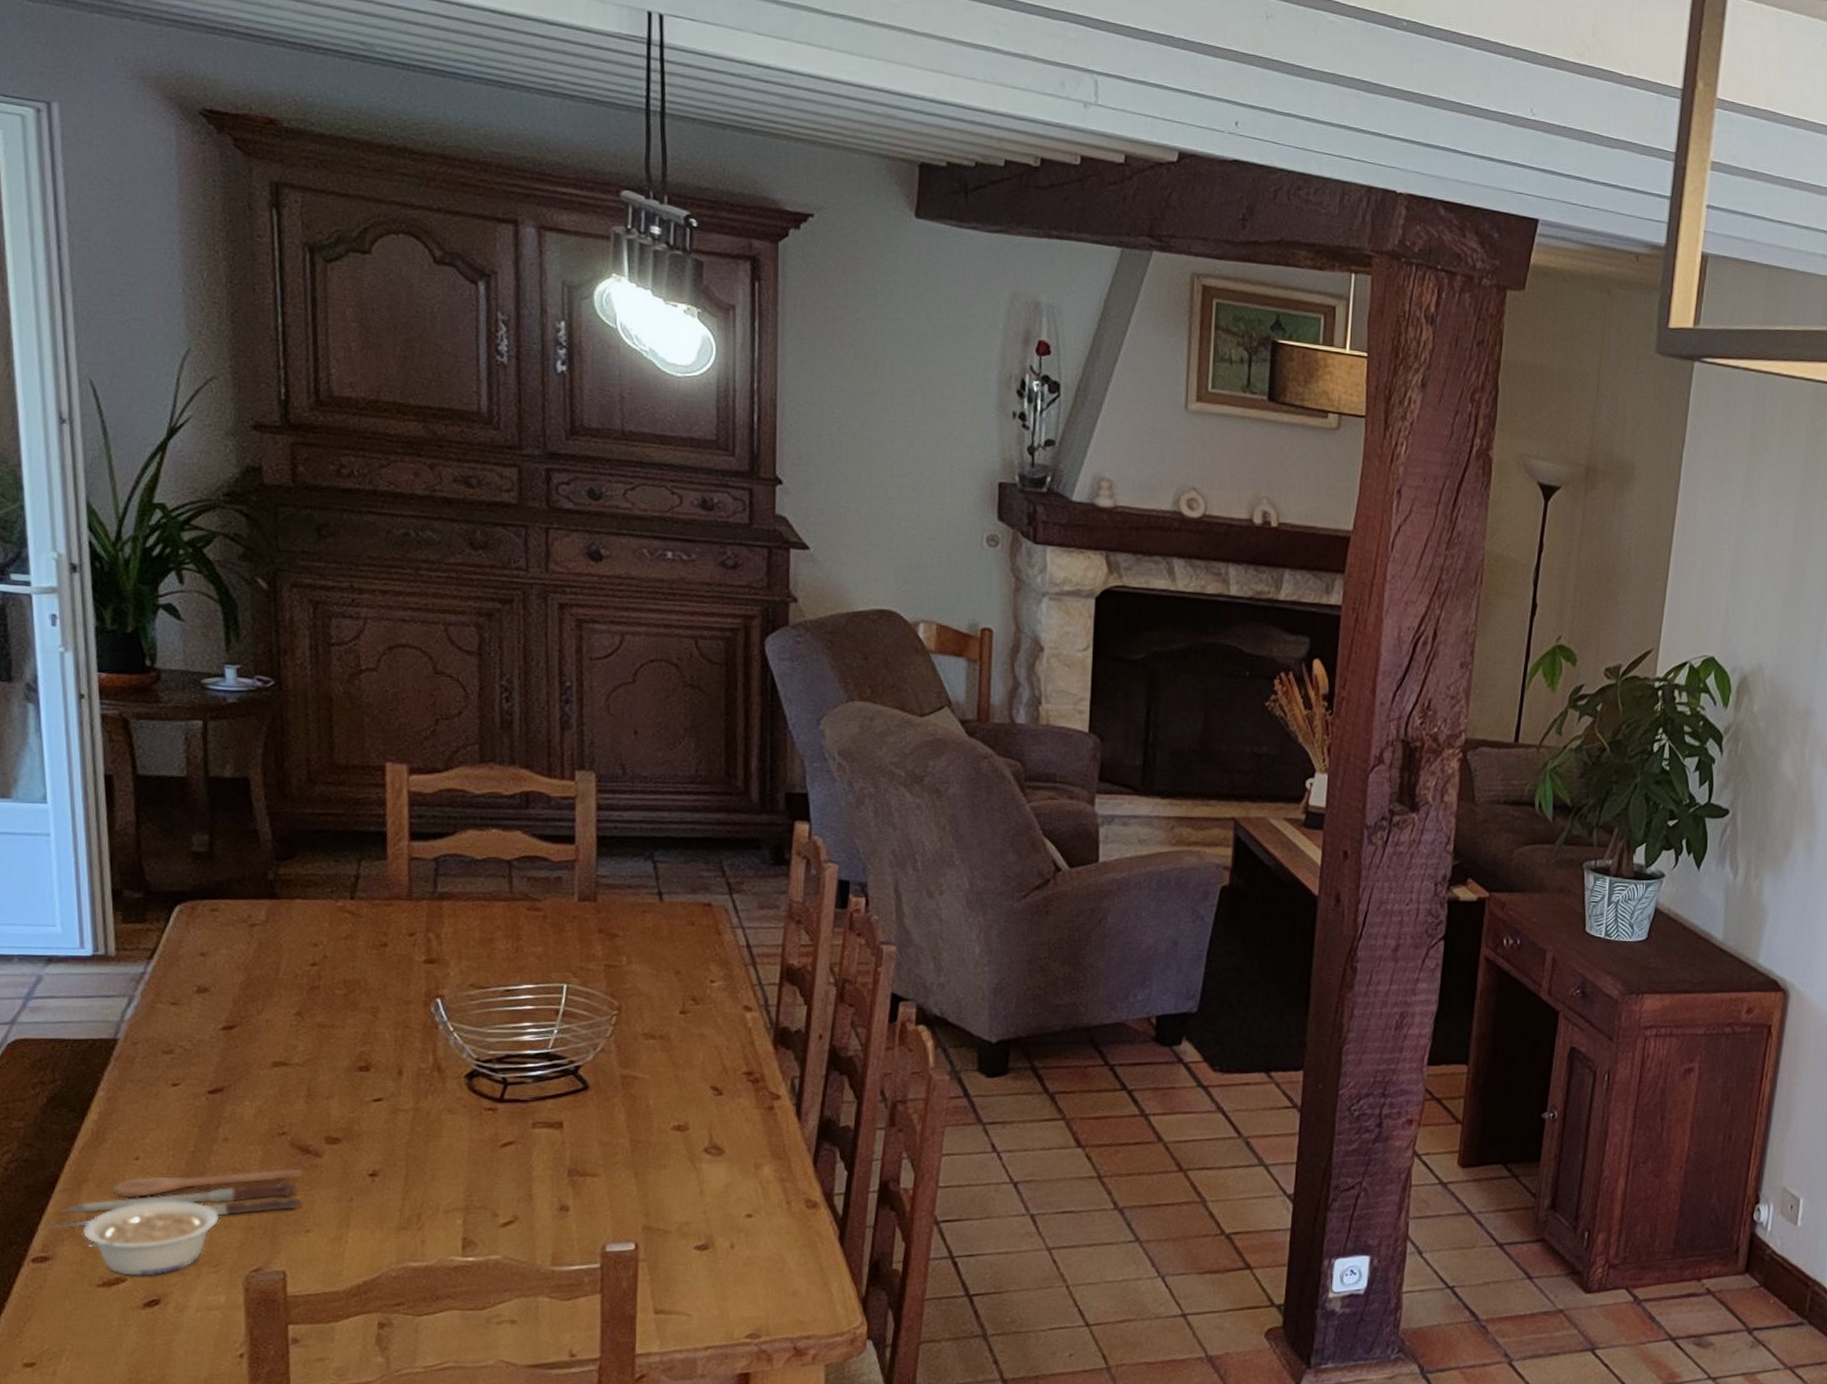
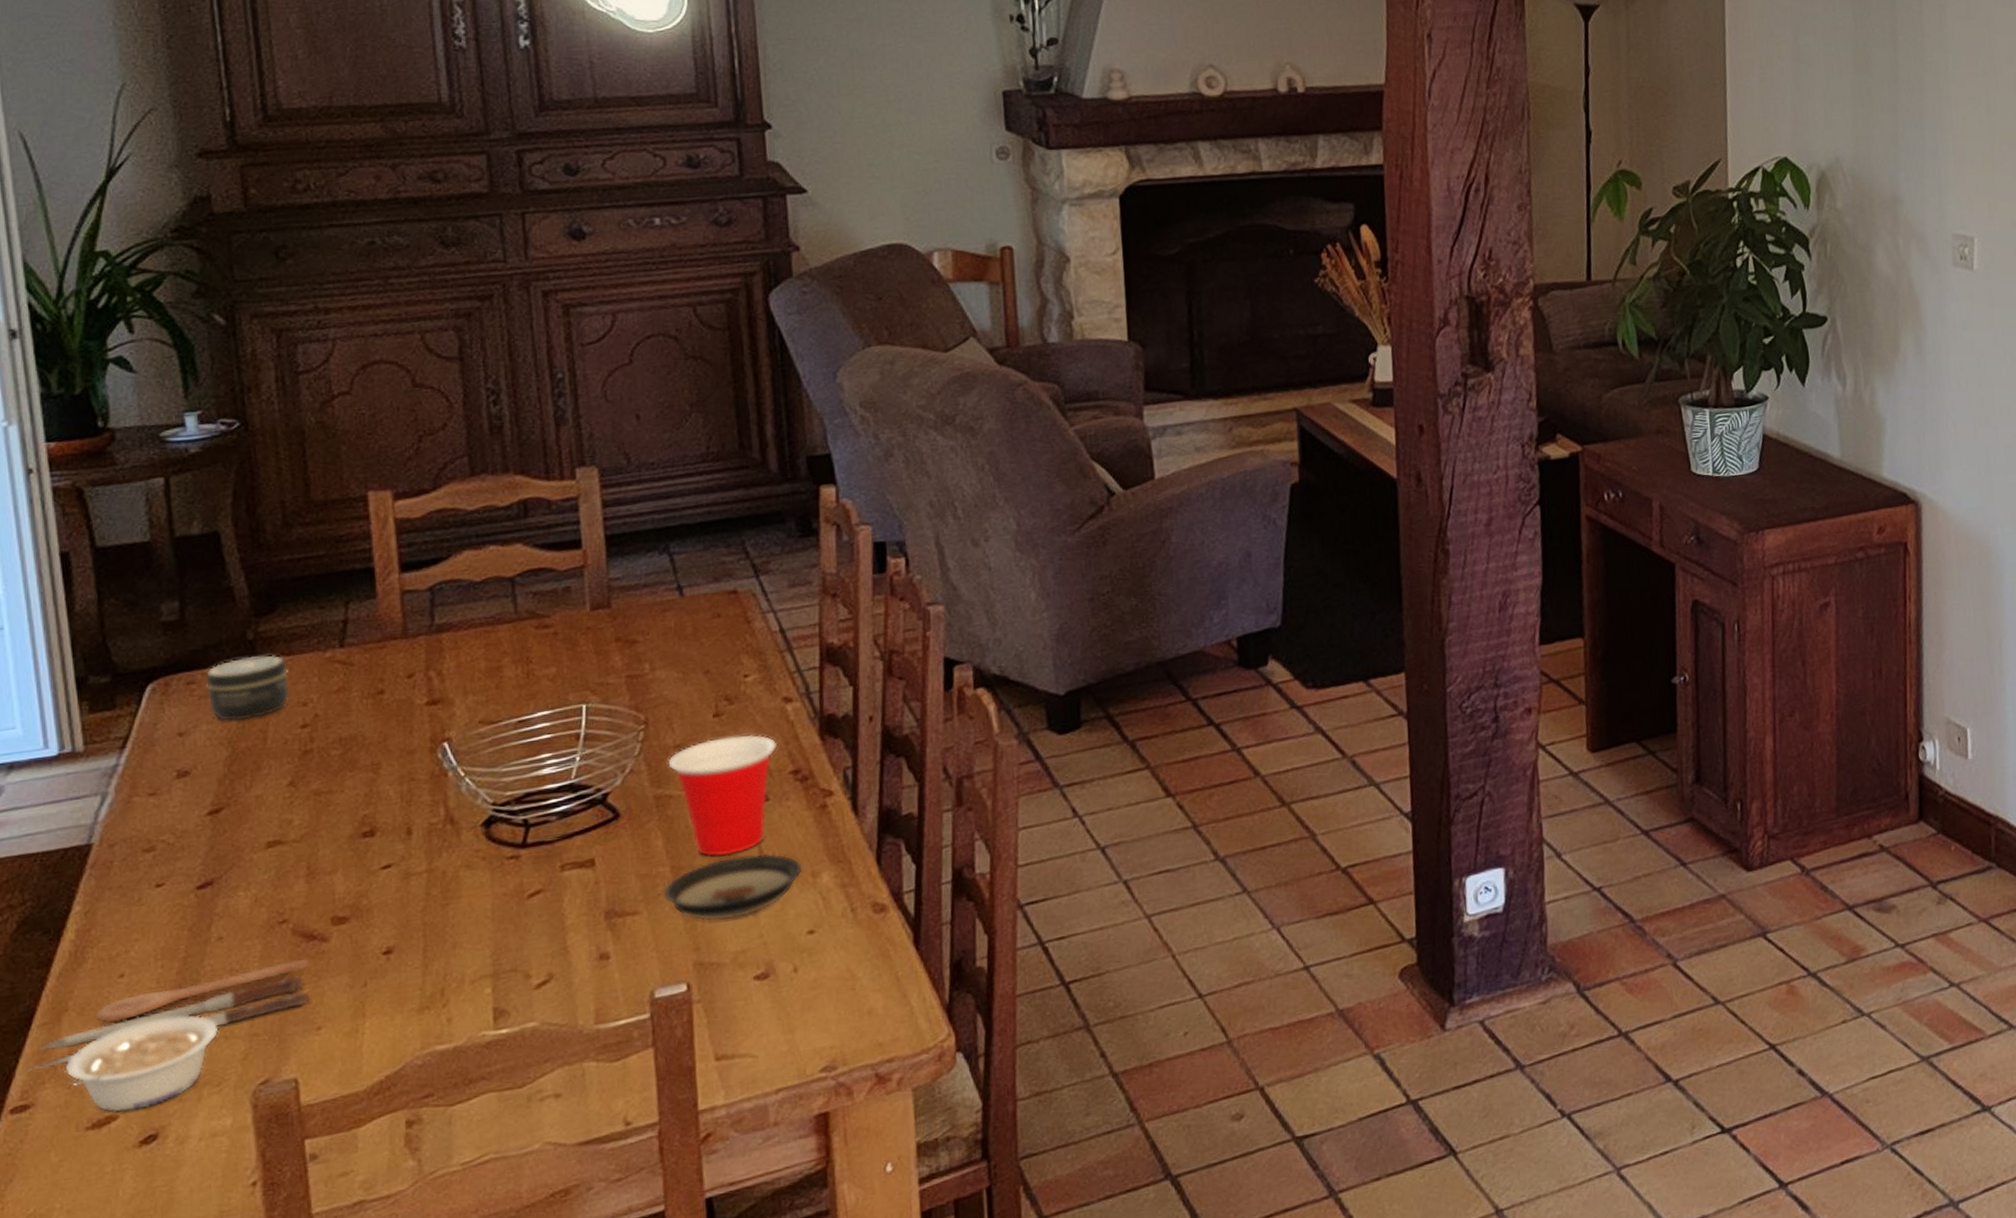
jar: none [229,895,302,951] -> present [206,654,289,722]
saucer: none [621,1140,747,1193] -> present [663,853,803,921]
cup: none [635,1033,734,1138] -> present [668,734,777,857]

